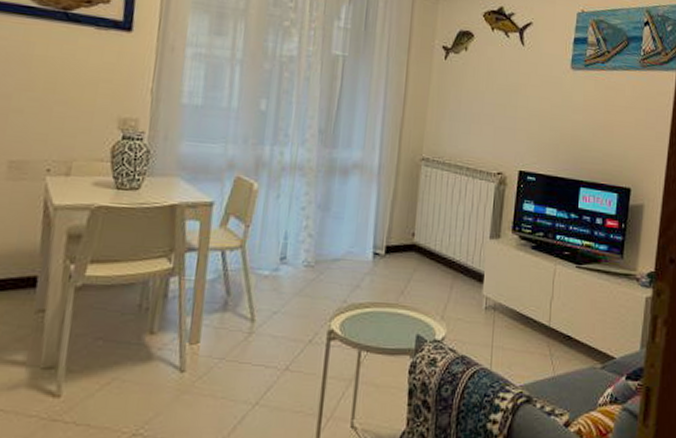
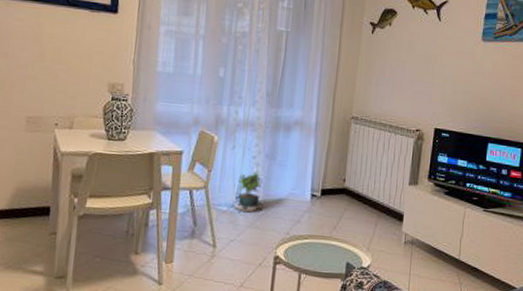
potted plant: none [277,226,314,278] -> present [233,172,263,213]

